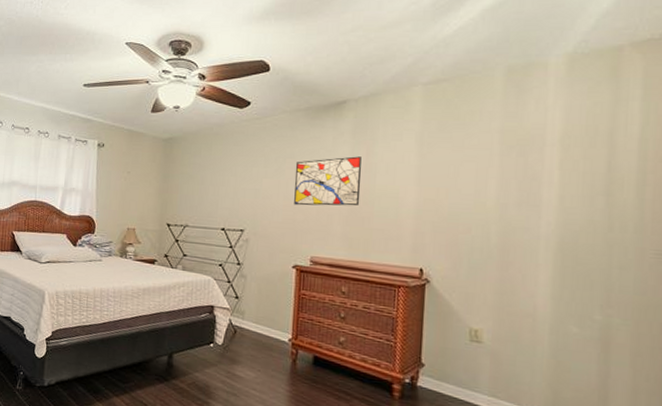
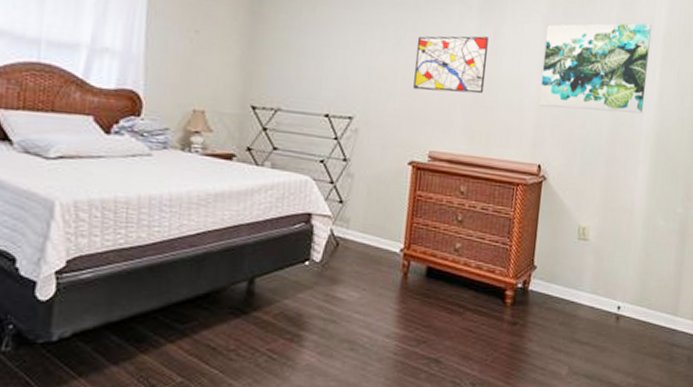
wall art: none [416,127,544,218] -> present [539,23,652,114]

